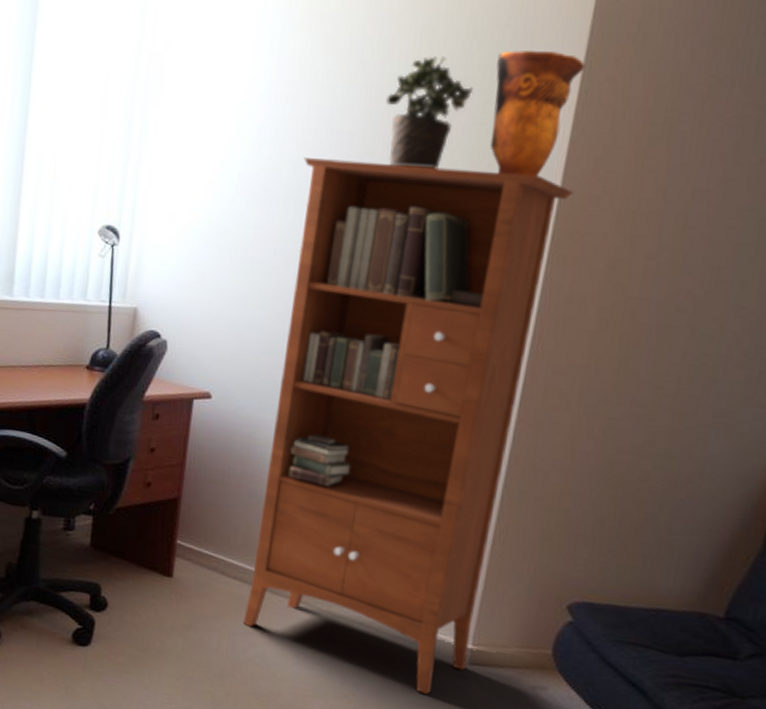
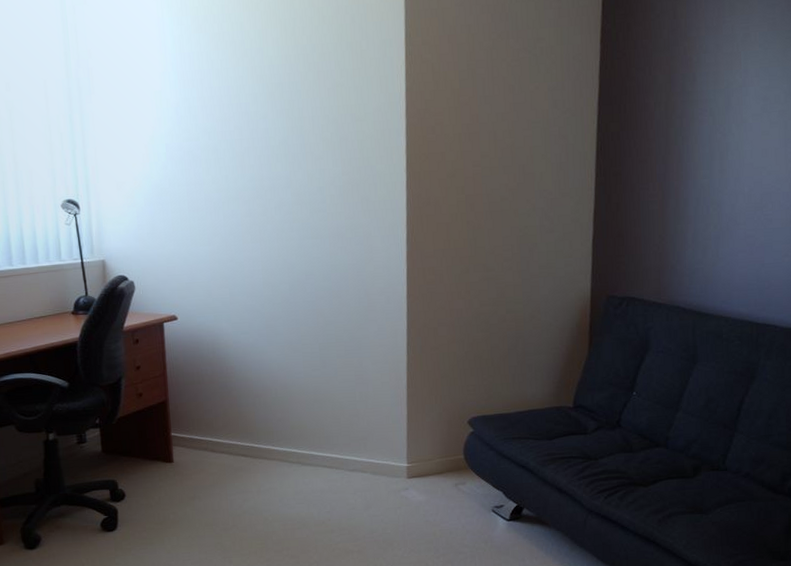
bookcase: present [243,158,573,694] -> none [214,117,415,507]
potted plant: present [386,56,474,169] -> none [268,40,331,125]
decorative vase: present [490,50,586,177] -> none [344,27,407,121]

